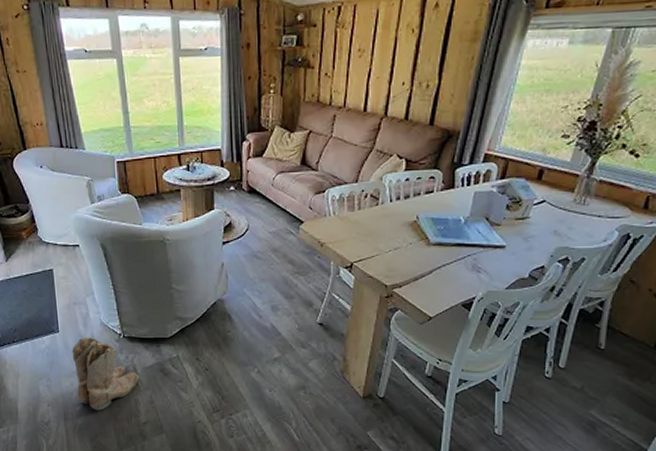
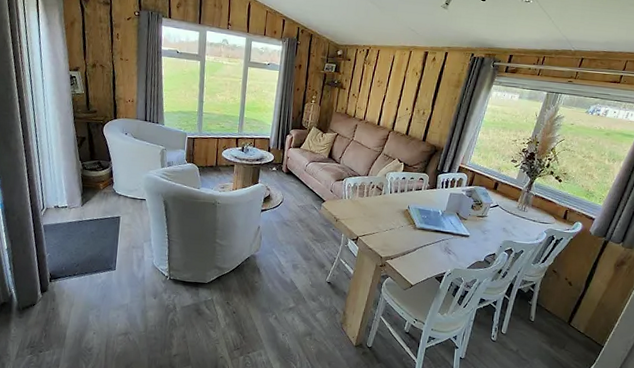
boots: present [72,336,140,411] -> none [122,275,178,342]

